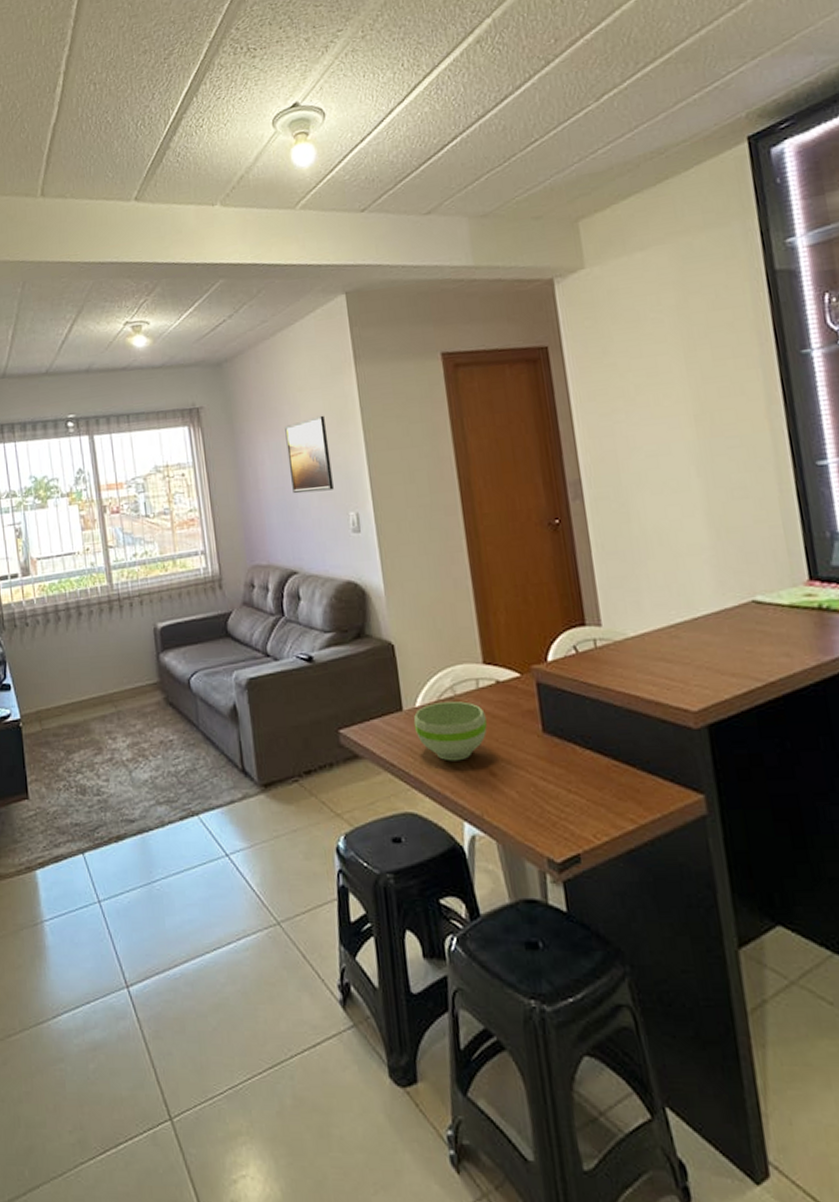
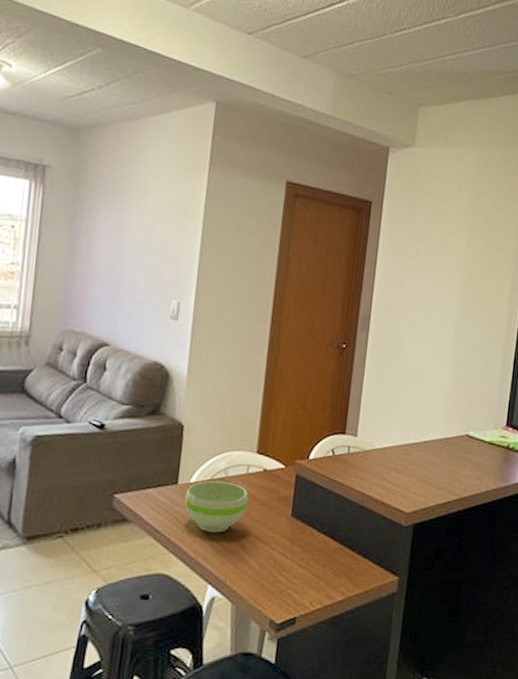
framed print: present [285,415,334,494] -> none [122,206,170,277]

